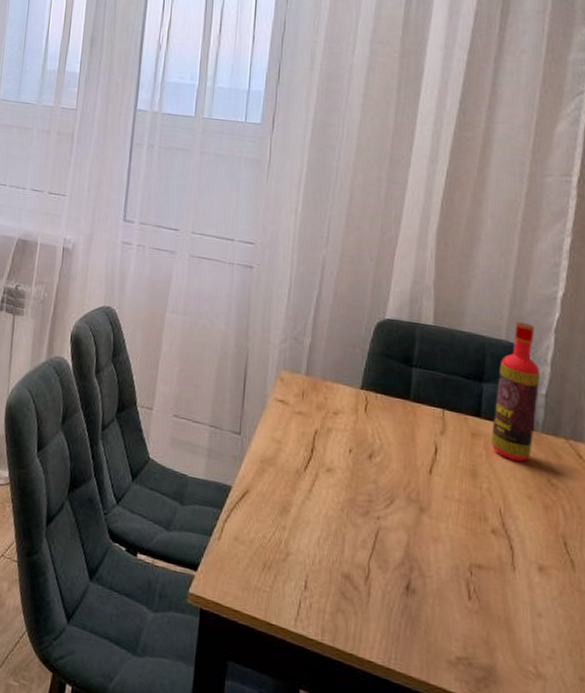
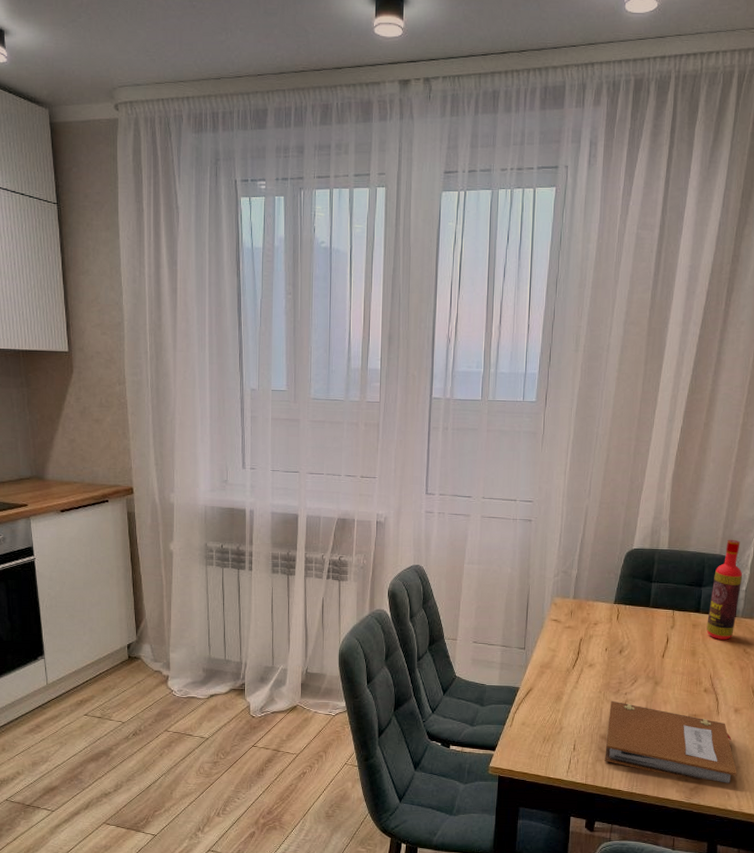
notebook: none [349,524,547,682] -> present [605,700,737,783]

